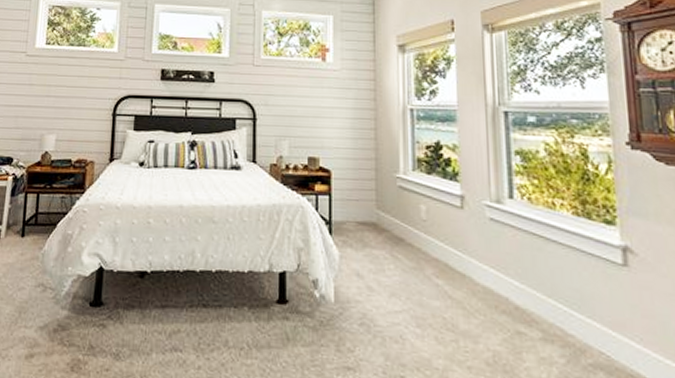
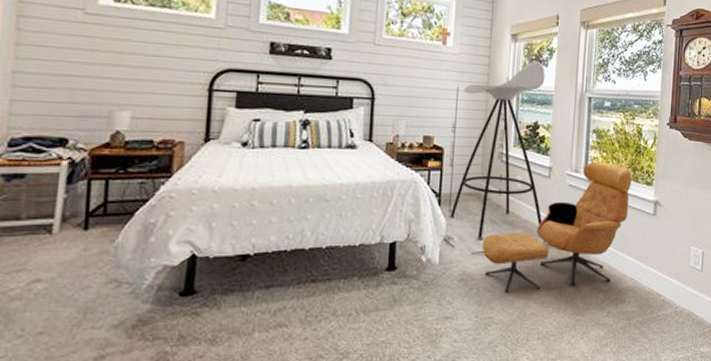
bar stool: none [335,72,472,296] -> present [442,61,550,254]
armchair: none [384,190,583,353] -> present [482,161,632,294]

